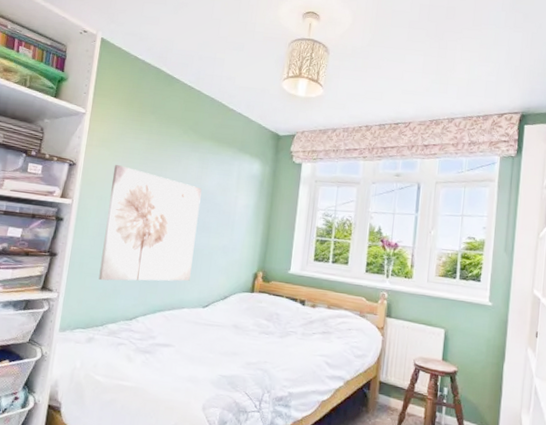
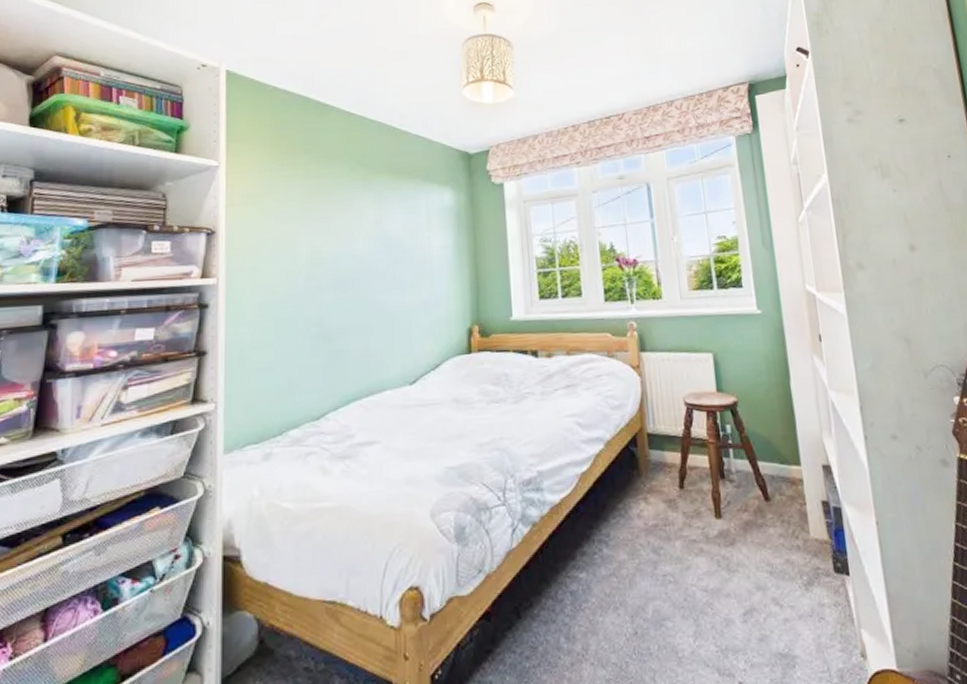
wall art: present [98,165,202,281] -> none [266,224,387,376]

